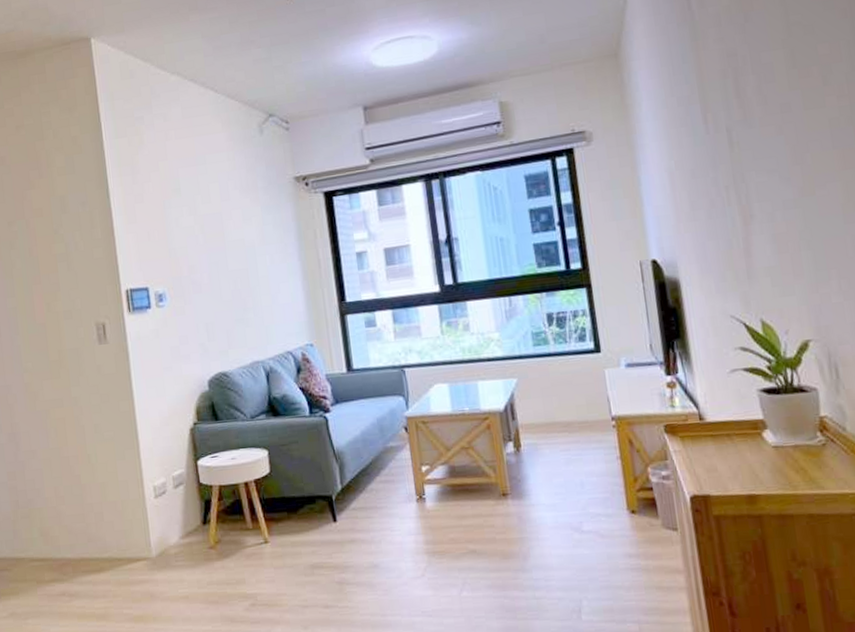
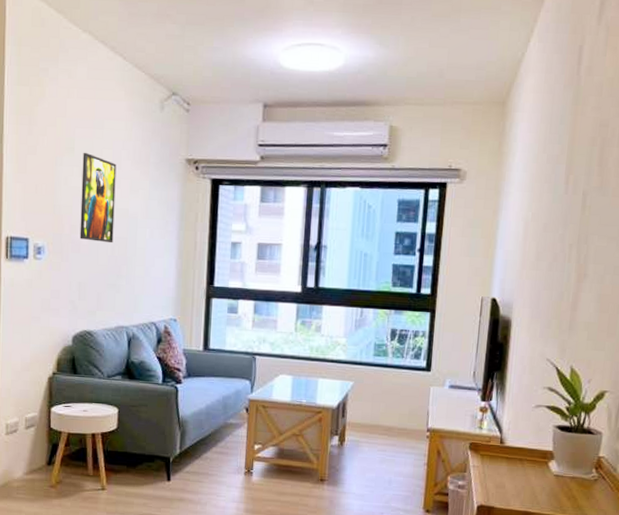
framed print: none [189,190,234,279] -> present [79,152,117,244]

